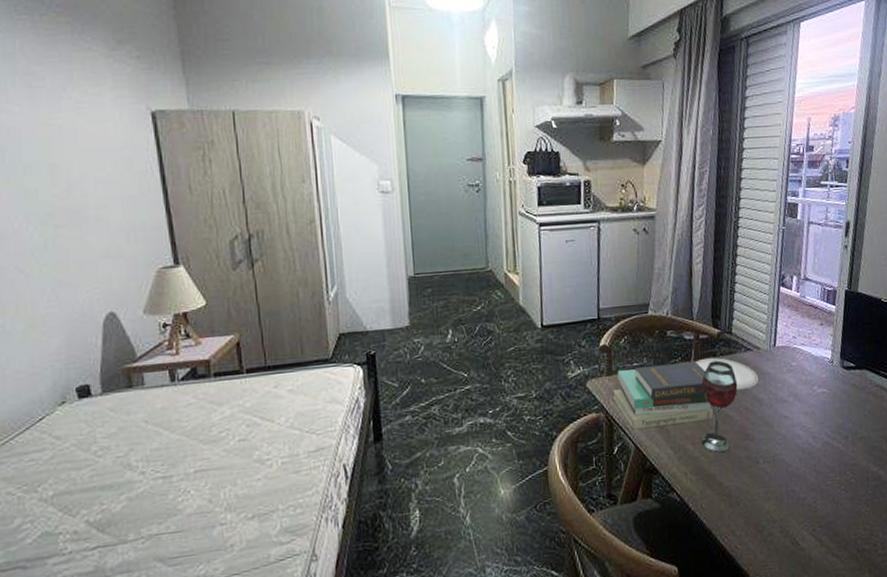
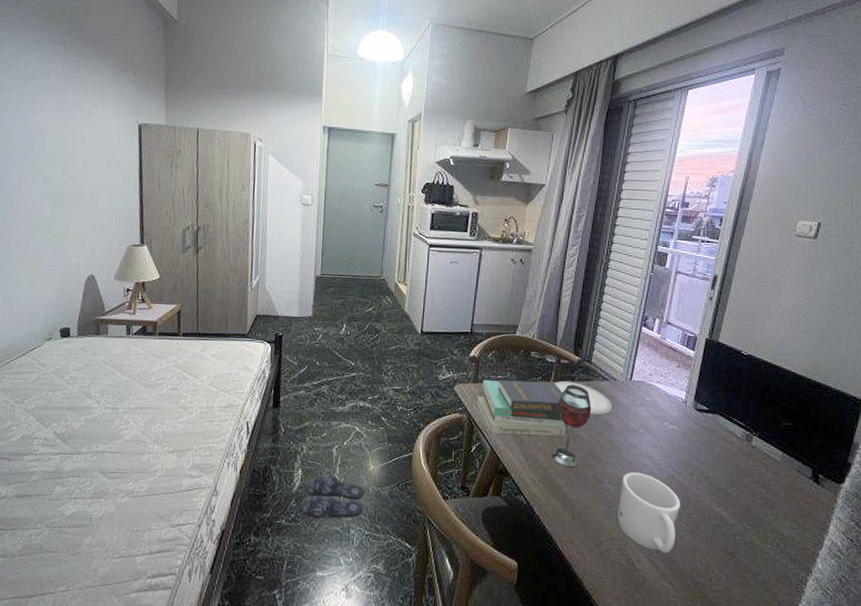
slippers: none [421,509,498,564] -> present [299,475,364,519]
mug: none [775,444,838,526] -> present [616,472,680,554]

